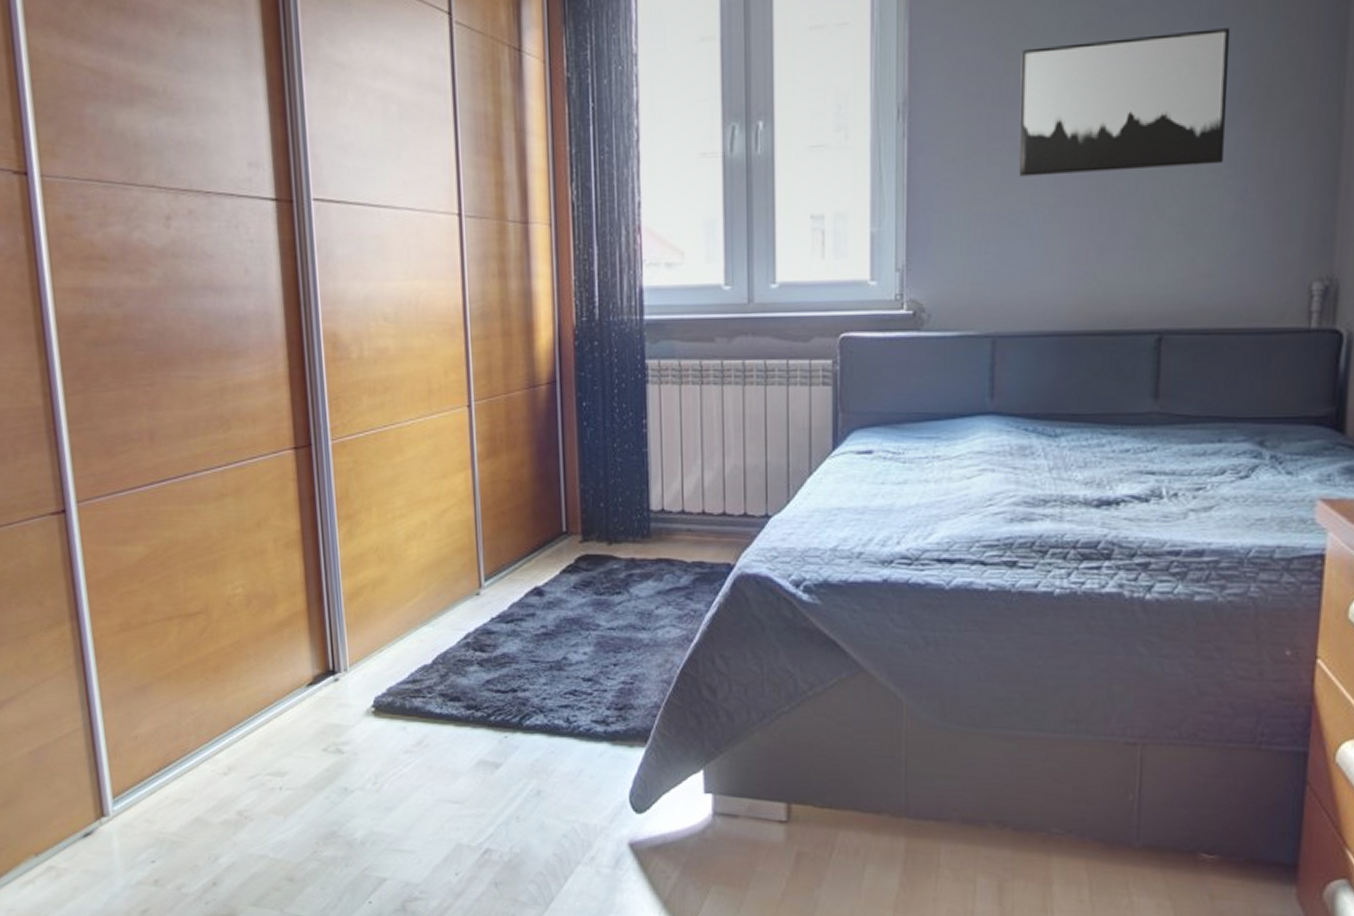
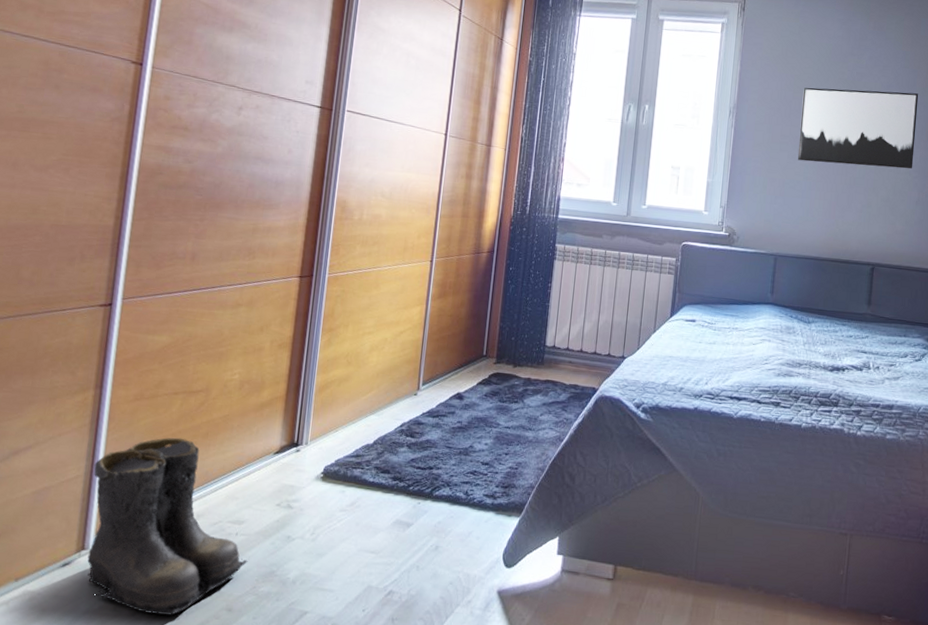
boots: none [92,674,301,889] -> present [87,437,248,616]

